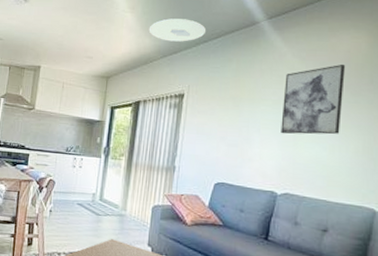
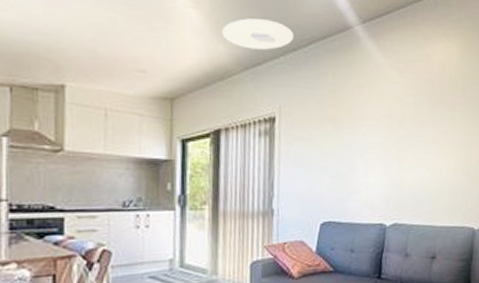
wall art: present [281,64,345,135] -> none [384,76,441,158]

